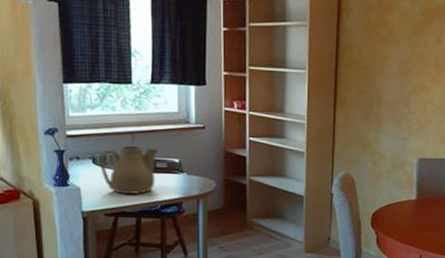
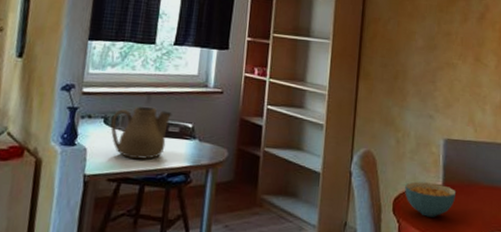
cereal bowl: none [382,198,429,228] -> present [405,181,457,217]

